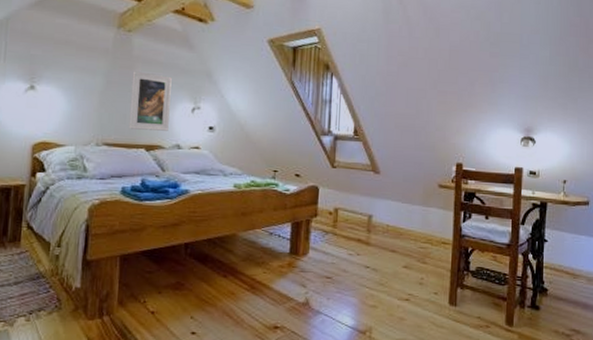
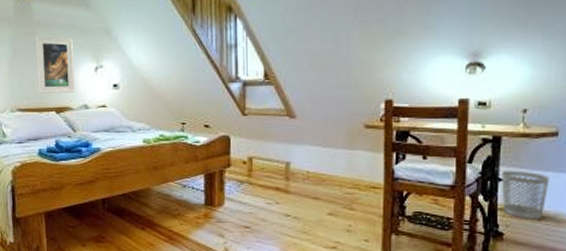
wastebasket: none [546,233,583,277] -> present [501,171,550,219]

